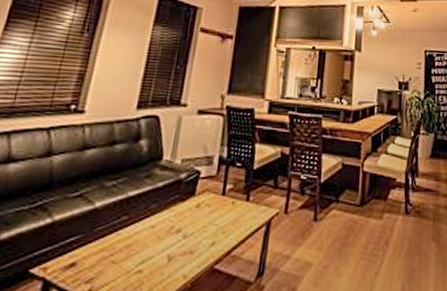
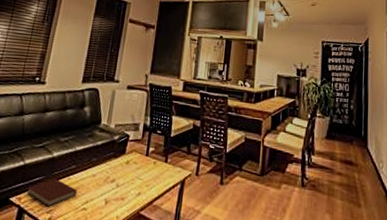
notebook: none [57,237,129,275] -> present [27,179,77,207]

